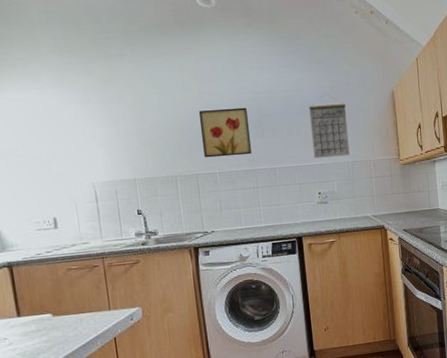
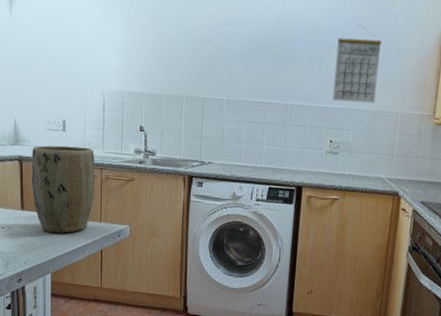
plant pot: none [22,240,99,333] -> present [31,145,95,233]
wall art: present [198,107,252,158] -> none [213,27,269,85]

